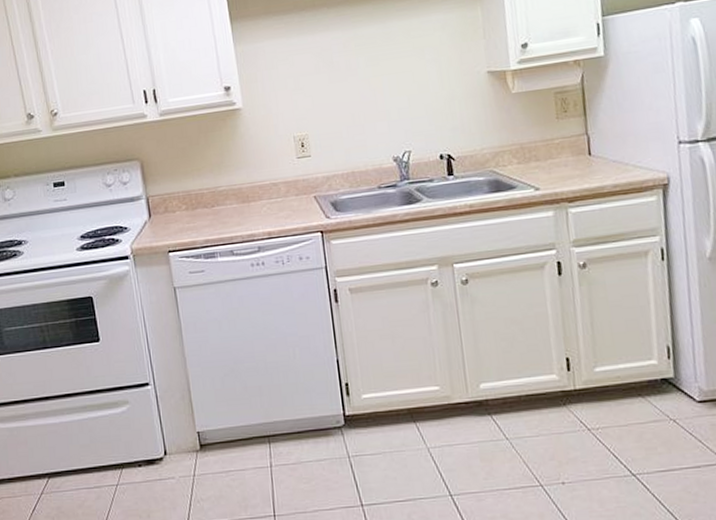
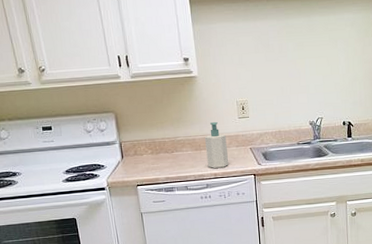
soap bottle: none [254,164,287,226] -> present [205,121,229,168]

